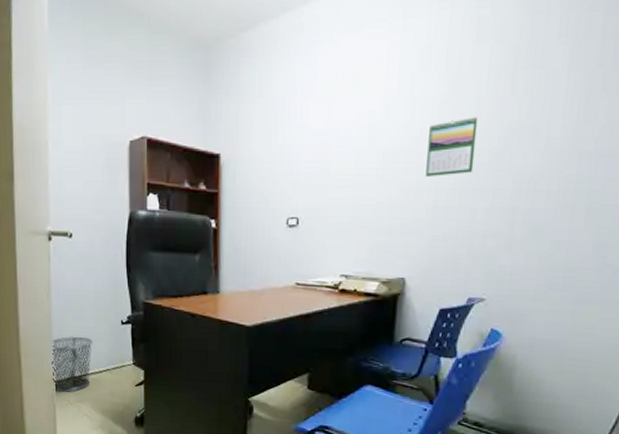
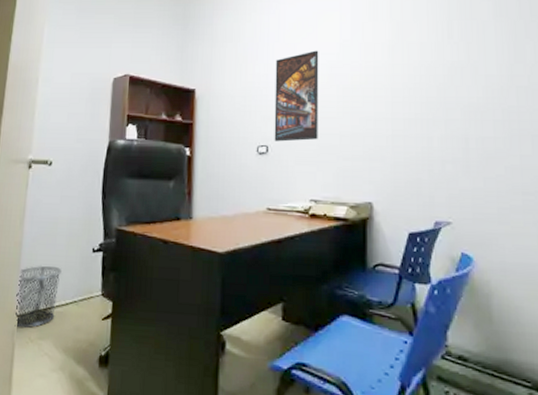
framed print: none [305,107,360,214] -> present [274,50,319,142]
calendar: present [425,117,478,178] -> none [382,58,425,109]

